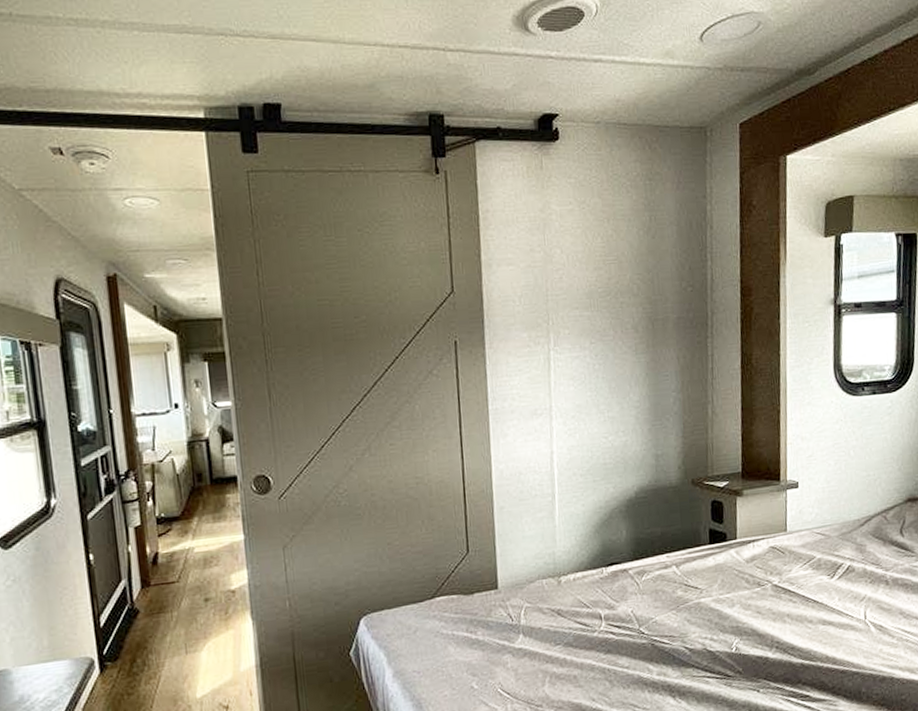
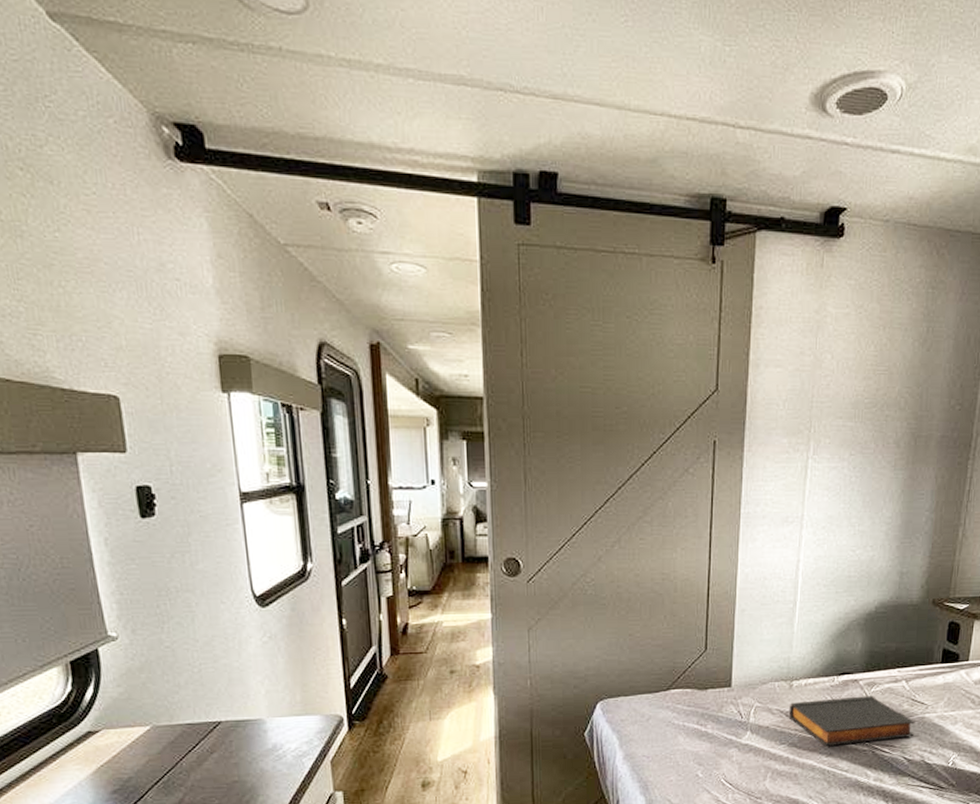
book: none [559,584,693,643] -> present [788,696,915,746]

